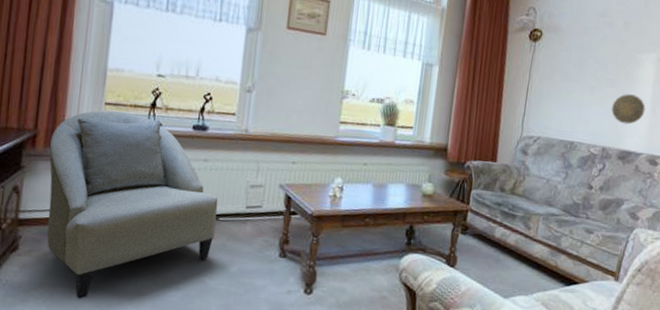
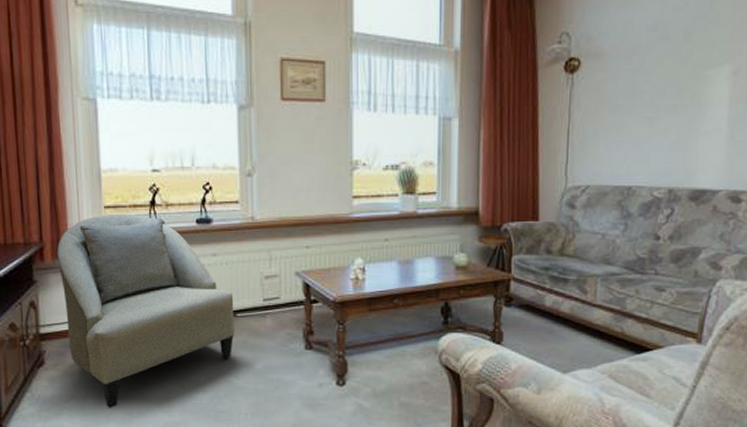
decorative plate: present [611,94,646,125] -> none [676,120,721,157]

